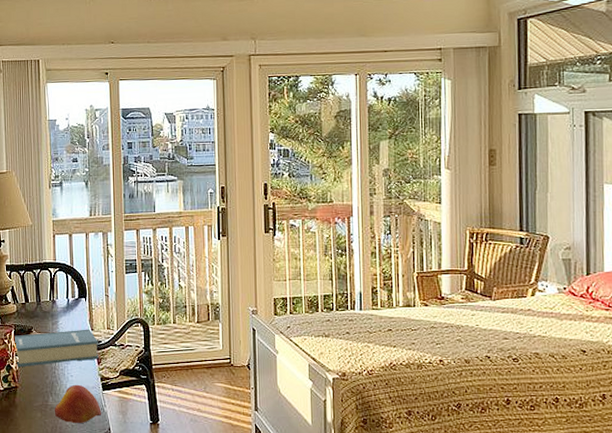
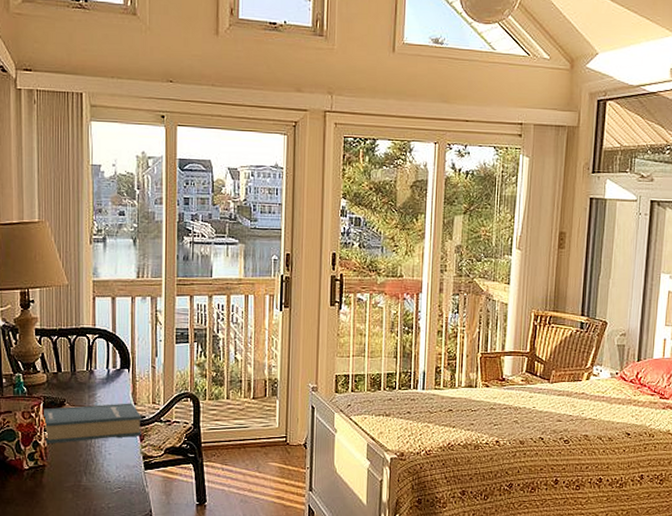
apple: present [54,384,101,424] -> none [88,463,142,506]

